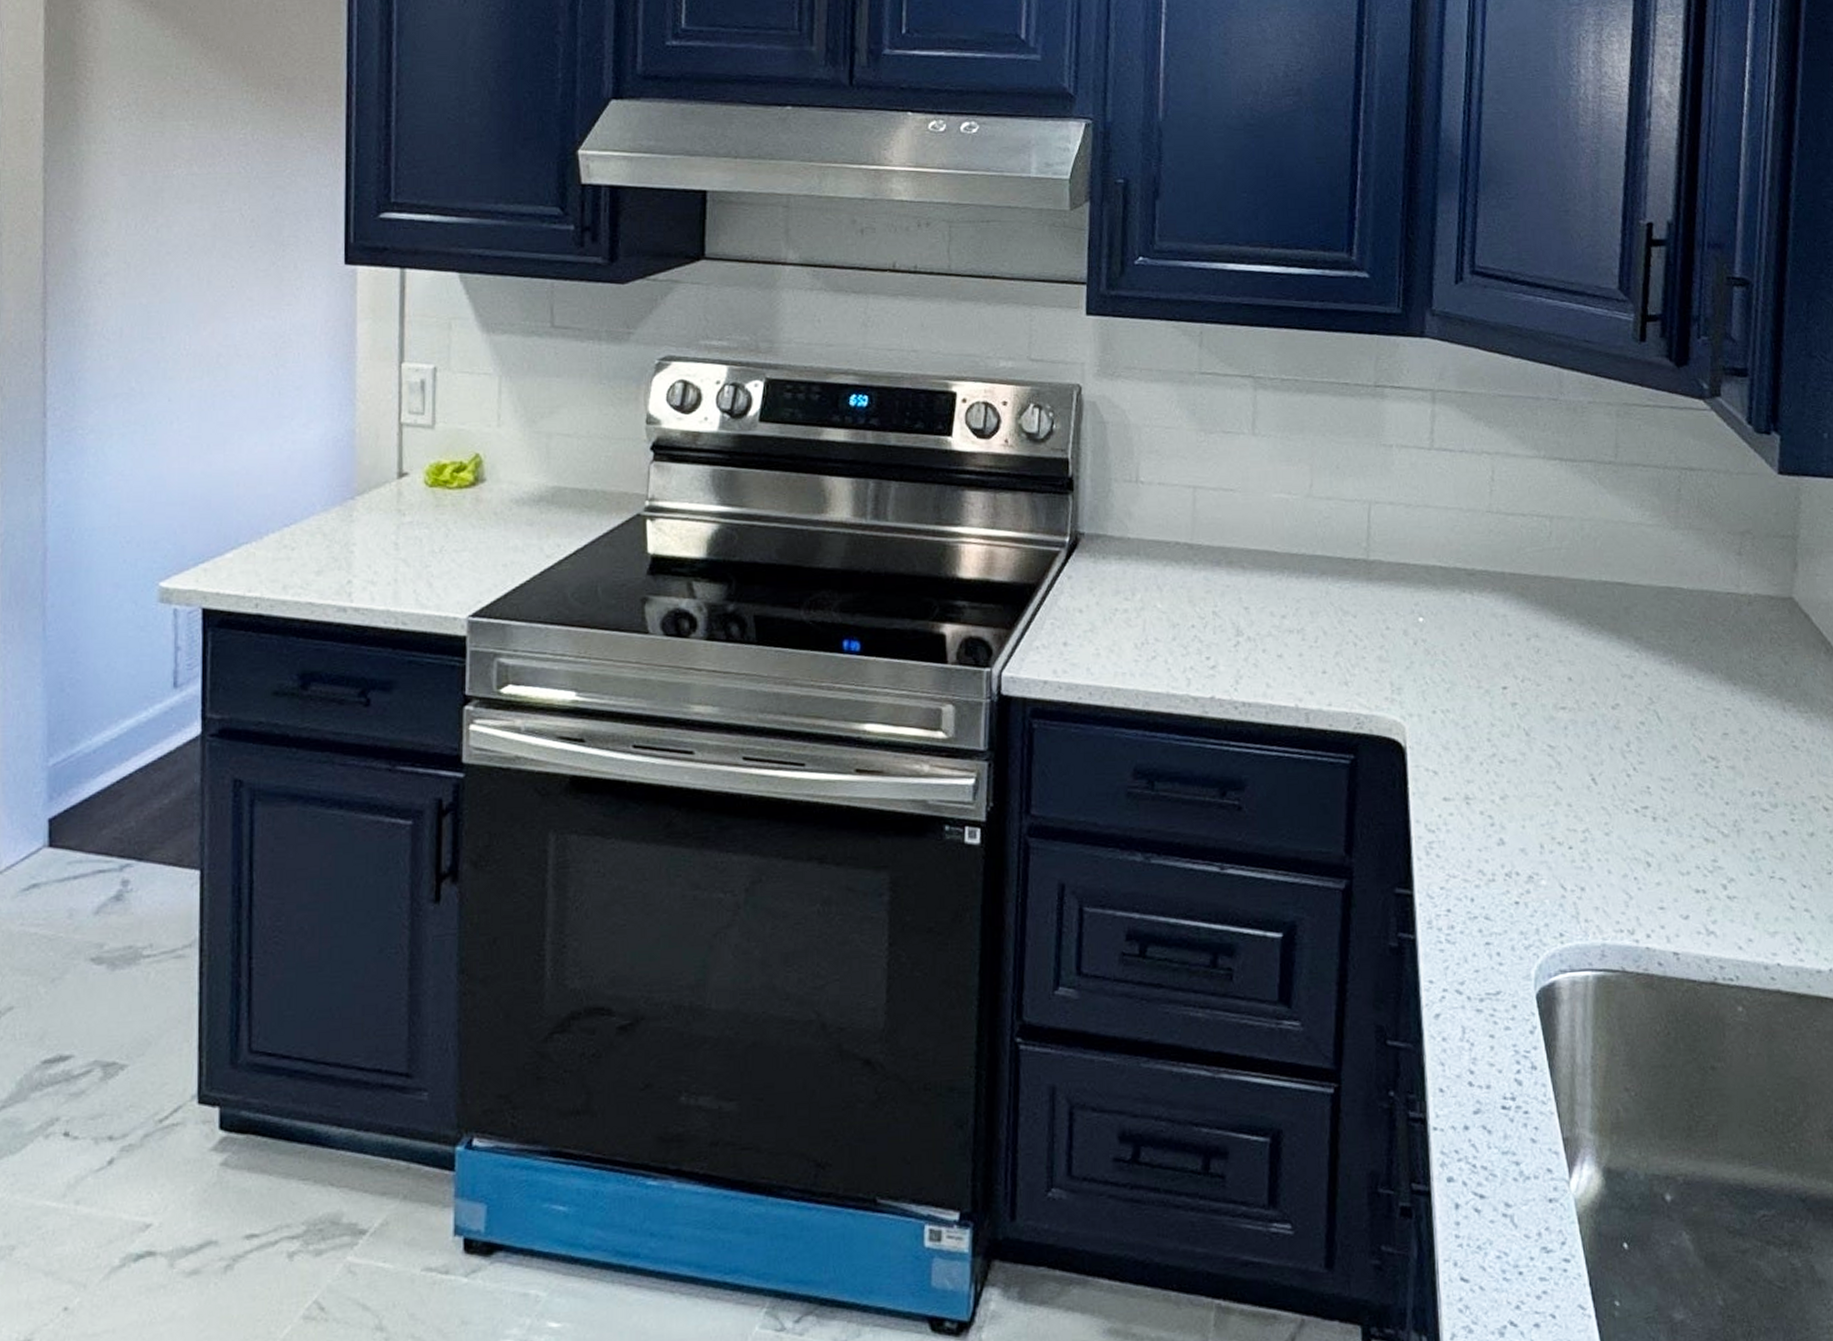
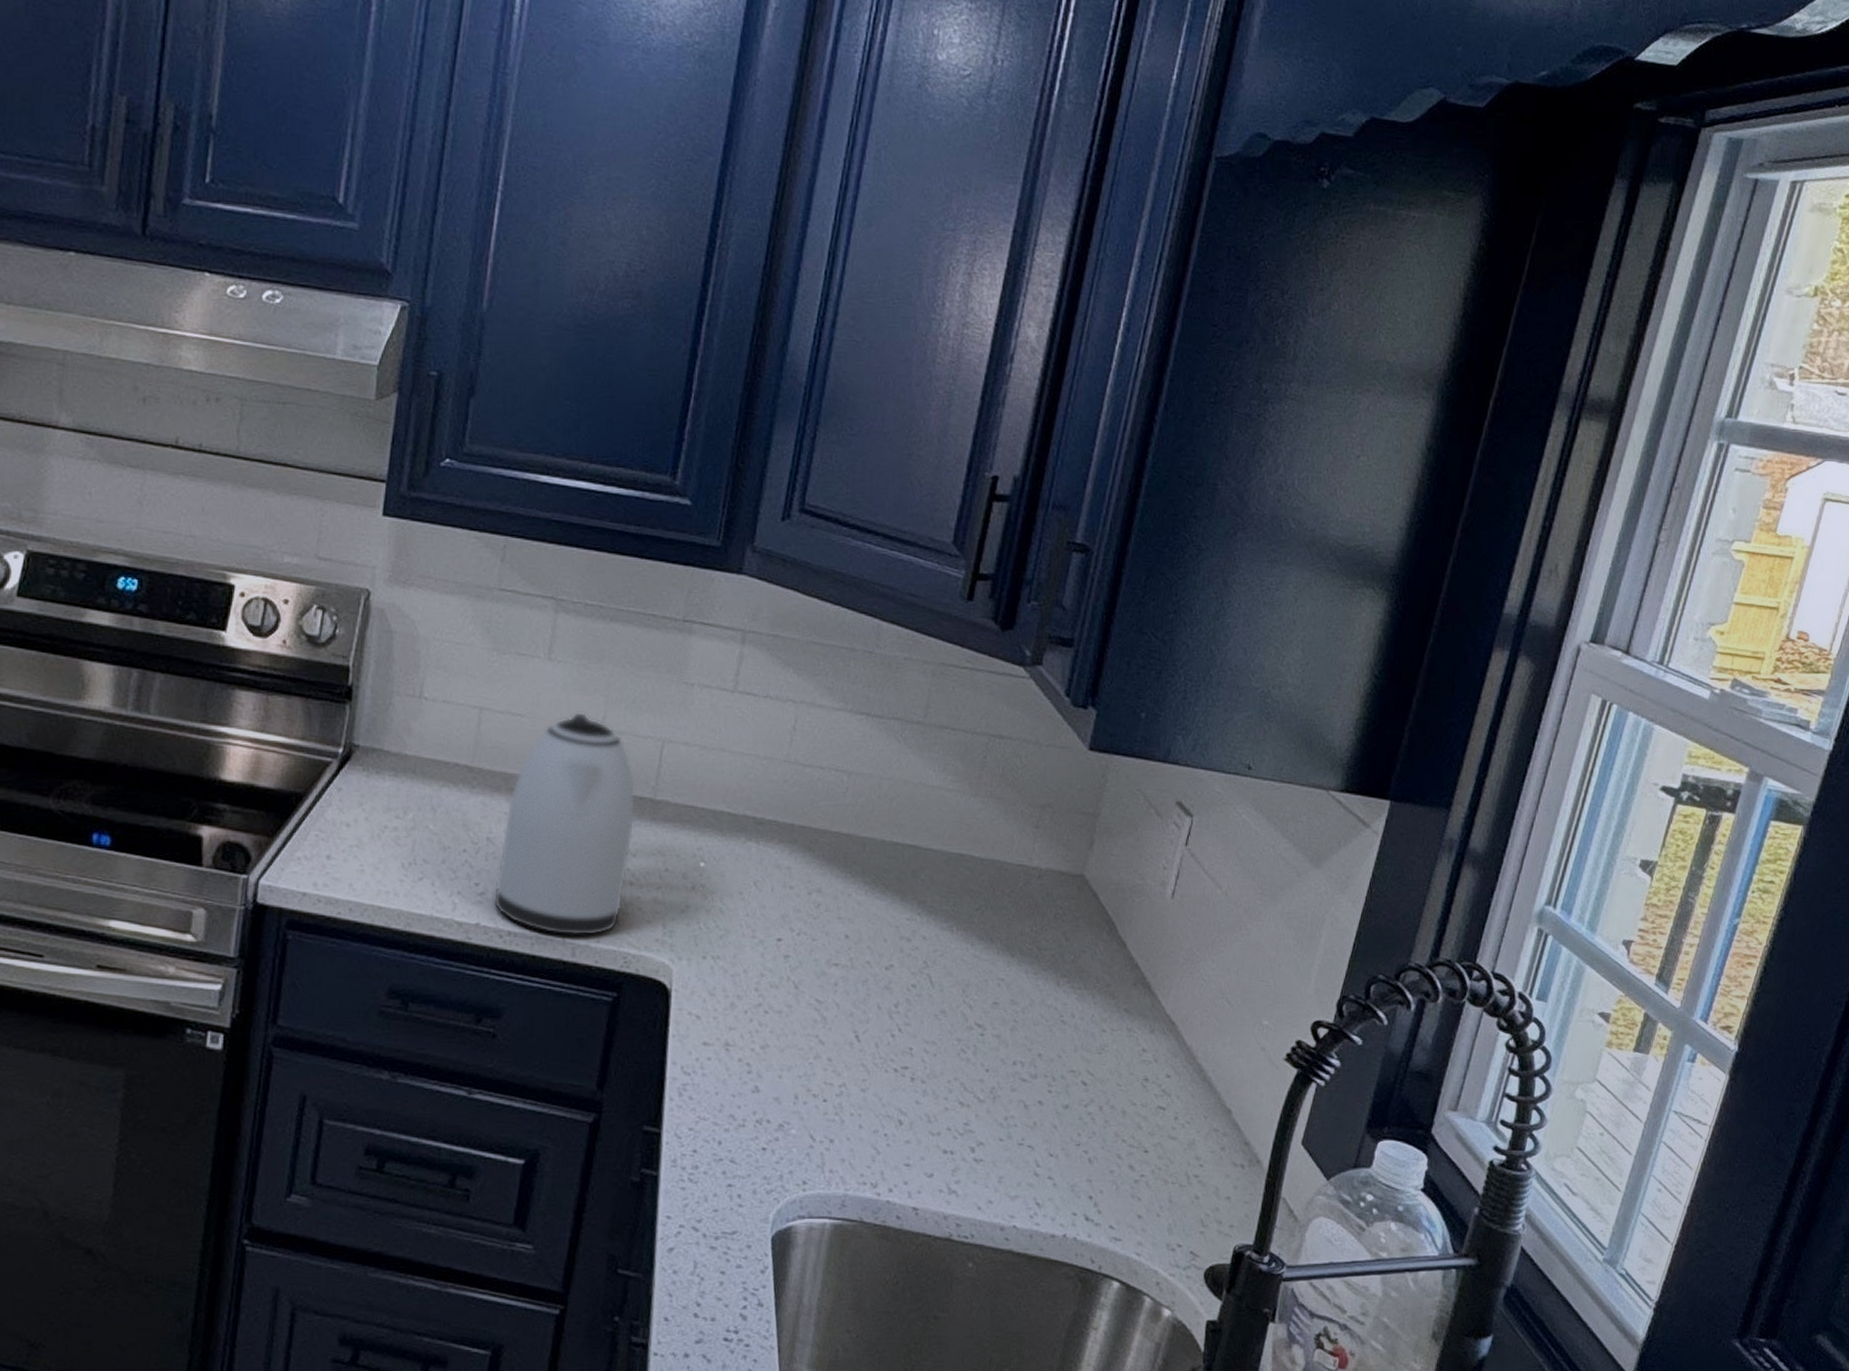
kettle: none [1224,481,1352,702] -> present [493,711,636,937]

